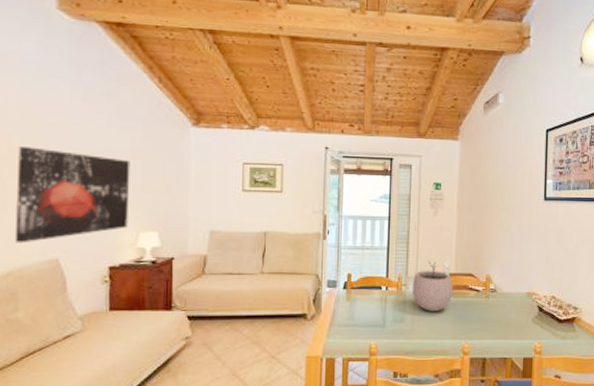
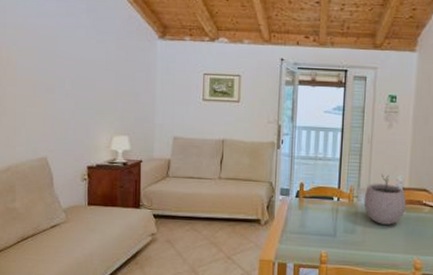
wall art: present [14,147,130,244] -> none [12,58,105,143]

